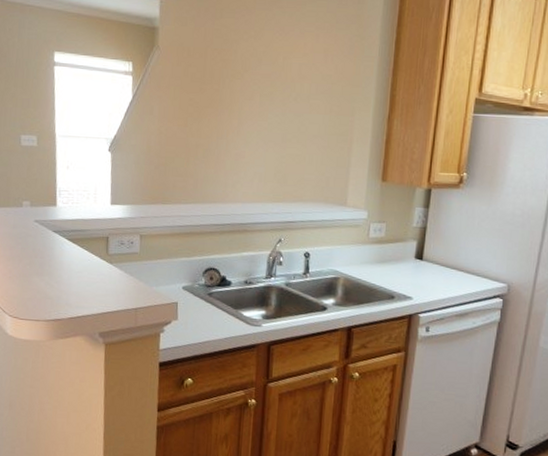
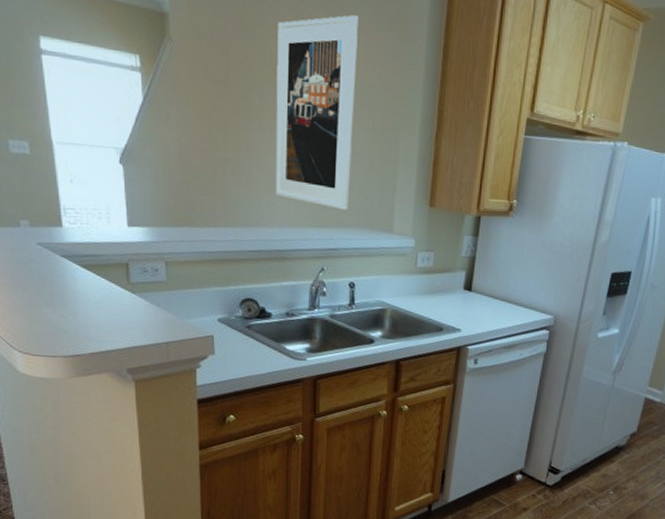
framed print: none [240,19,320,186] -> present [275,15,359,210]

